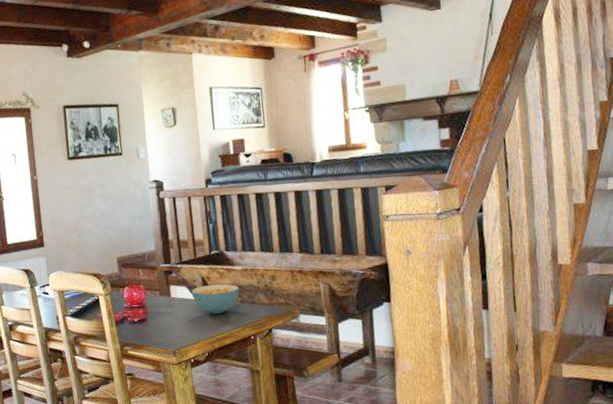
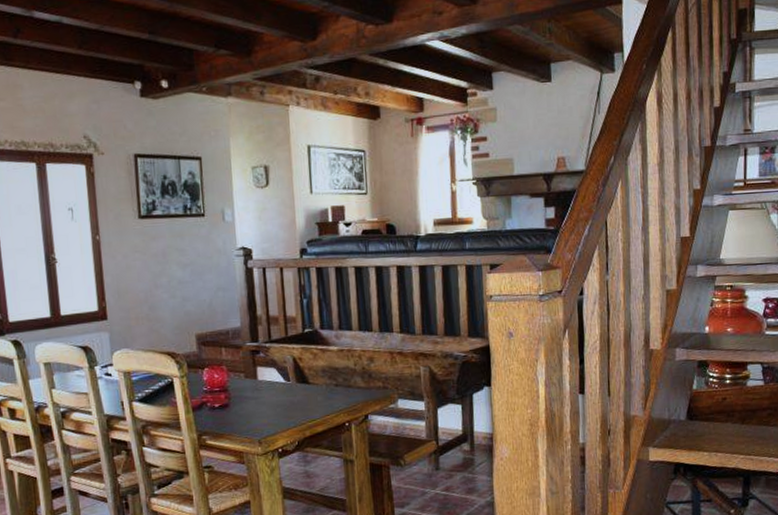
cereal bowl: present [191,284,240,314] -> none [280,365,334,399]

